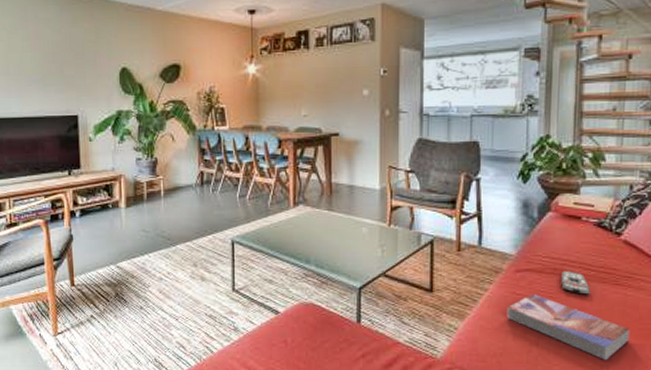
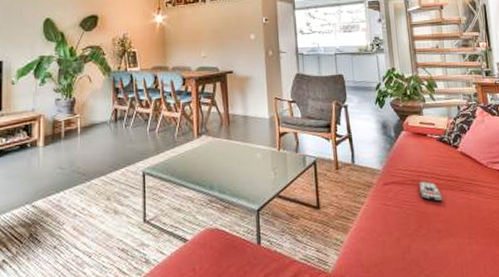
textbook: present [506,294,630,361] -> none [381,204,479,261]

